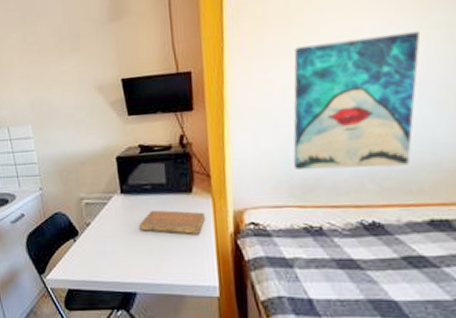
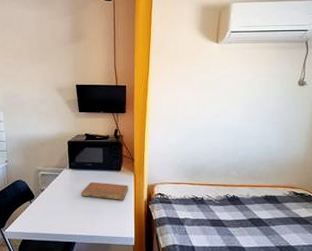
wall art: present [293,30,421,170] -> none [189,77,266,161]

